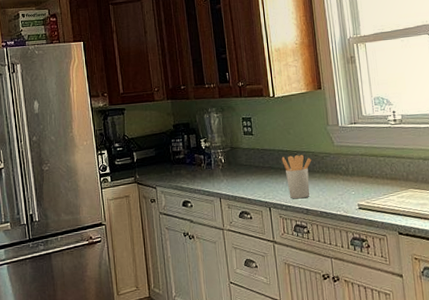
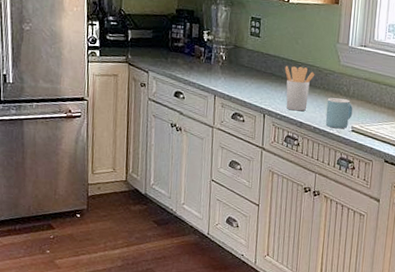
mug: none [328,178,357,209] -> present [325,97,353,129]

